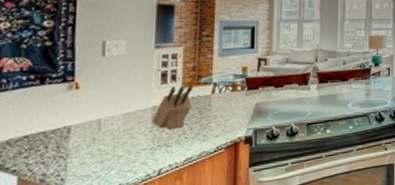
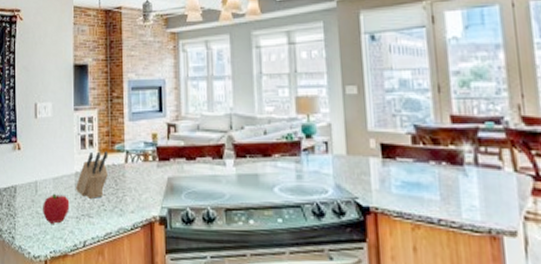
fruit: none [107,128,144,159] -> present [43,193,70,224]

